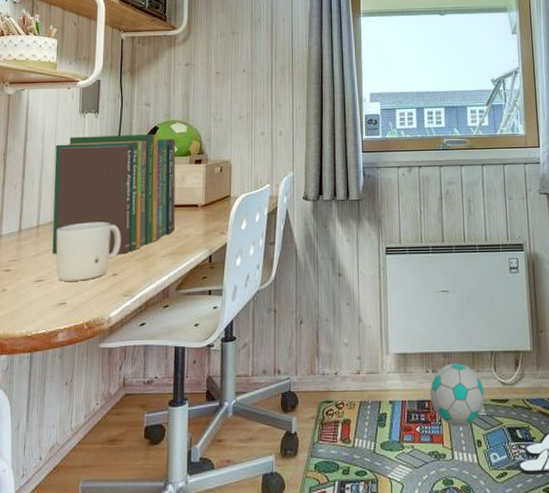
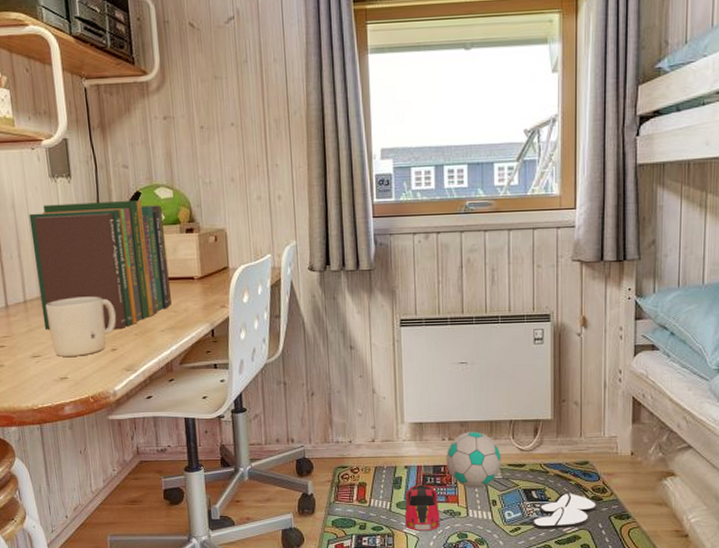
toy car: none [389,418,425,477] -> present [404,481,440,531]

